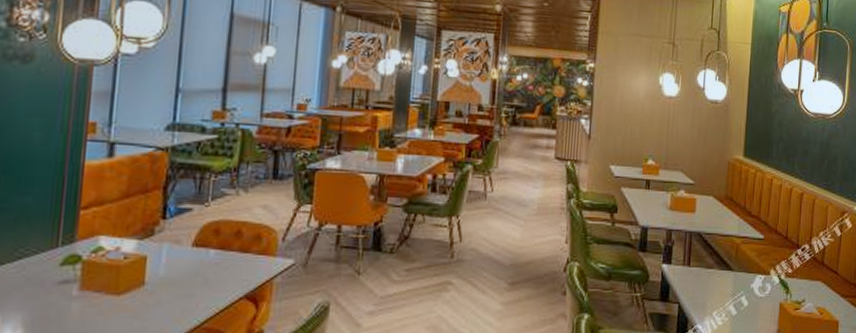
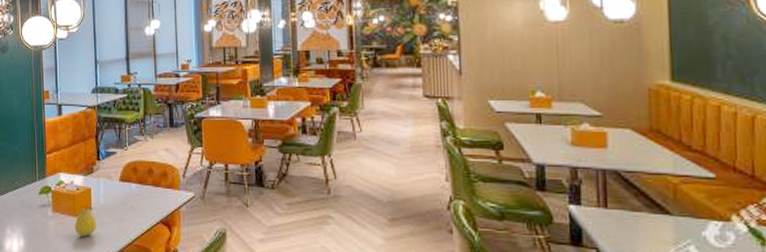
fruit: none [113,280,151,322] -> present [74,206,97,237]

